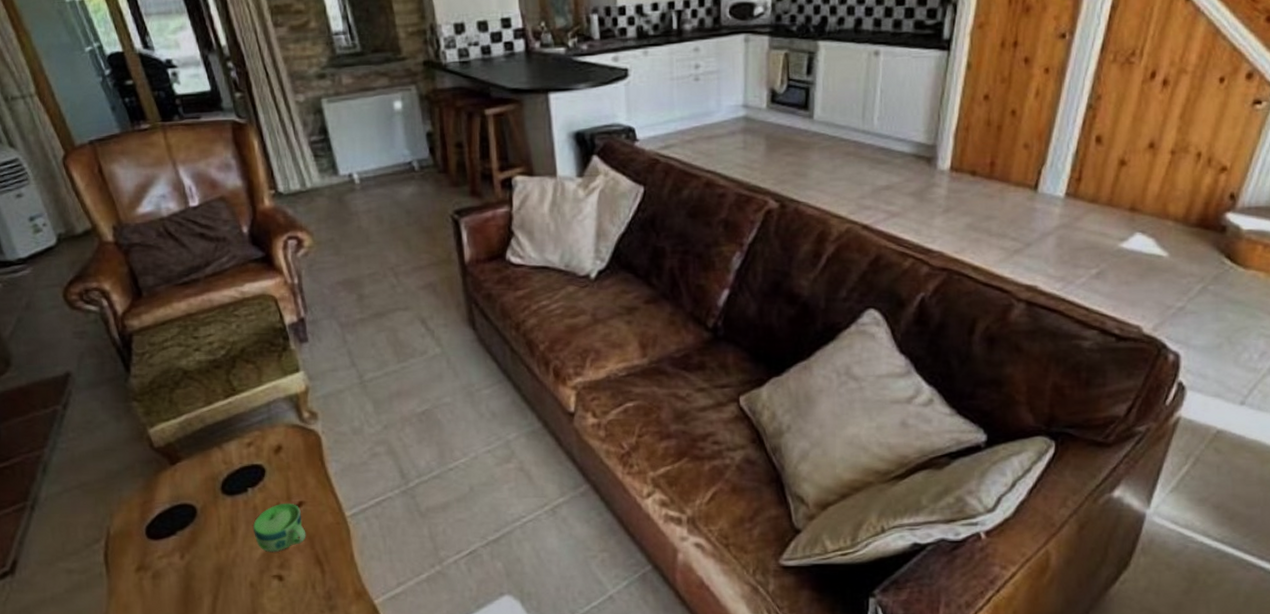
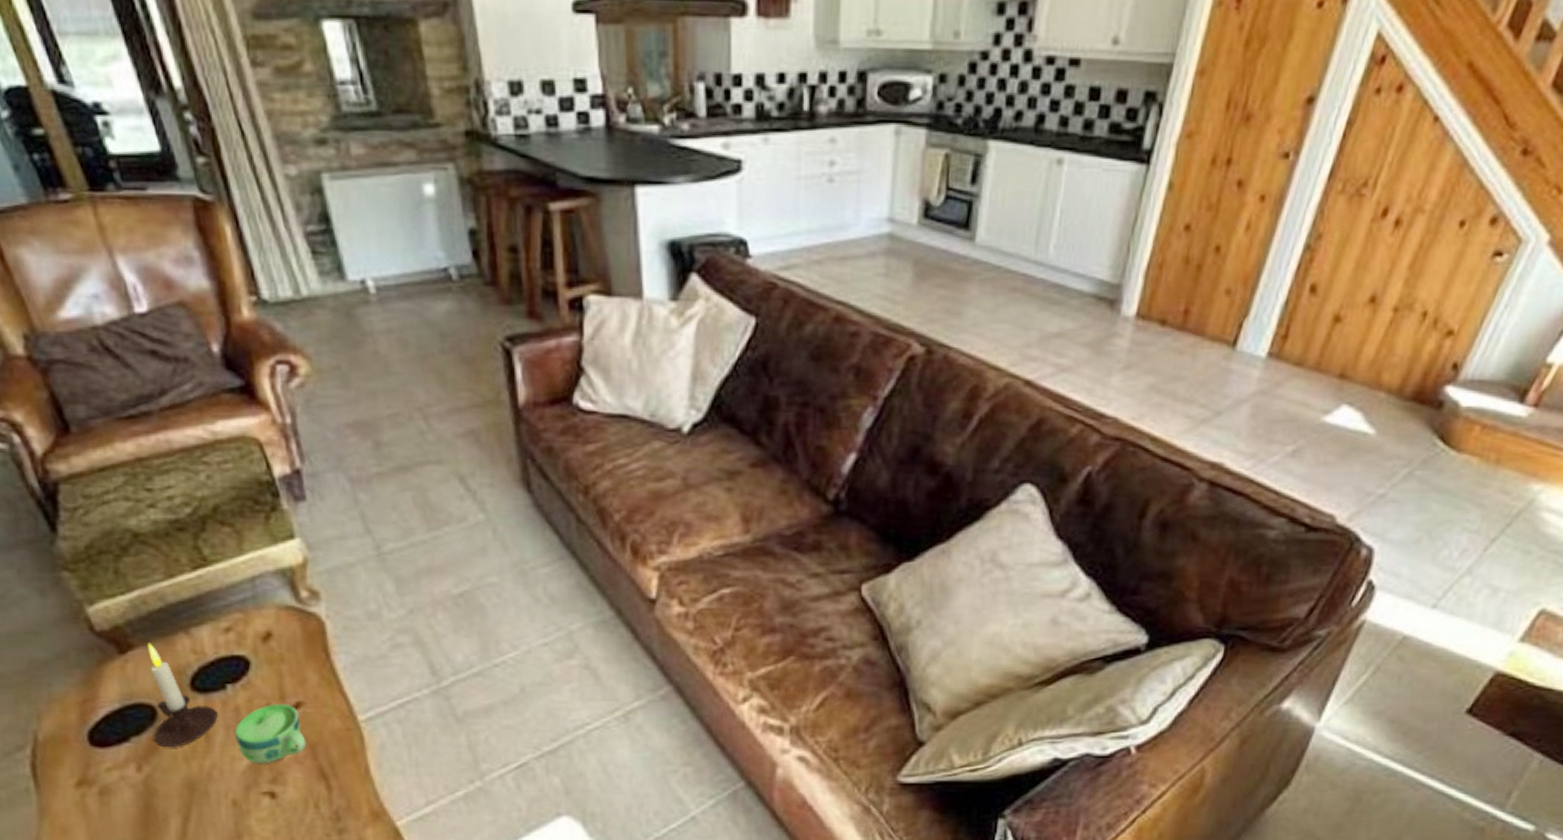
candle: none [191,456,241,540] -> present [148,643,218,748]

